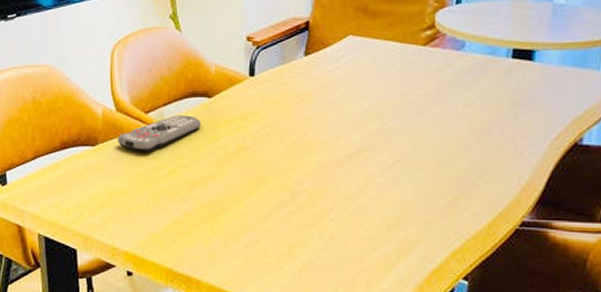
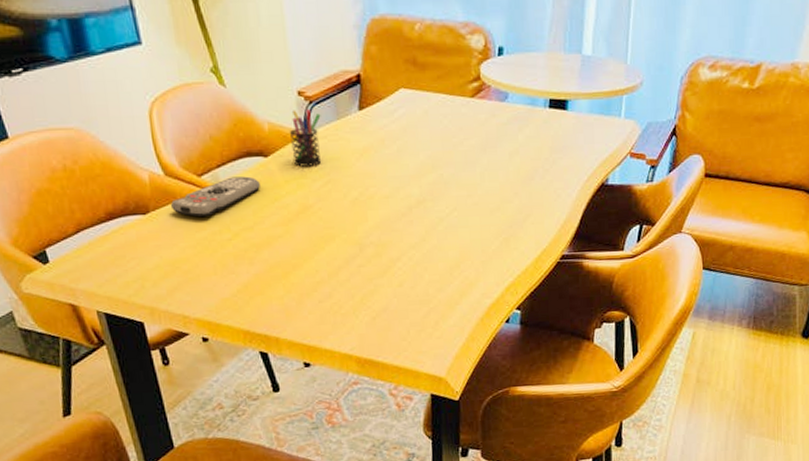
pen holder: none [234,54,267,109] -> present [289,109,322,167]

